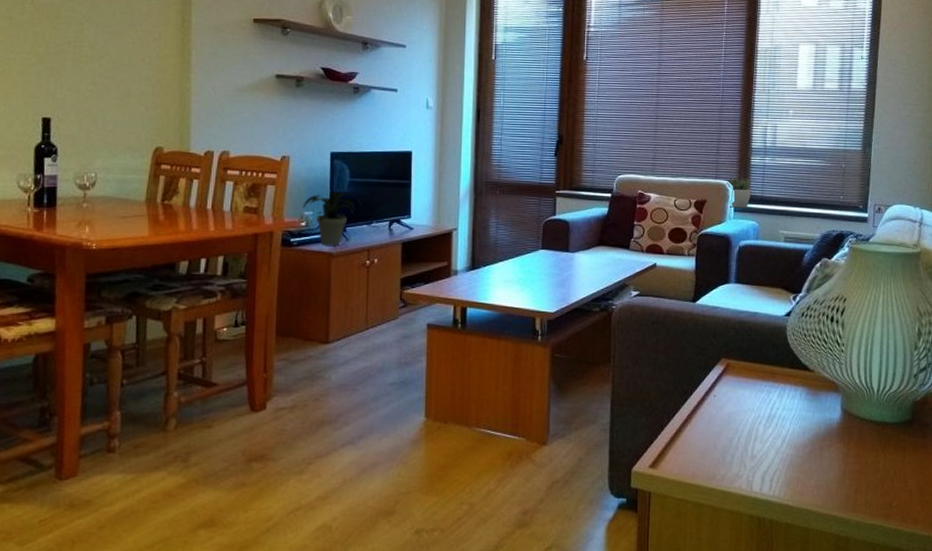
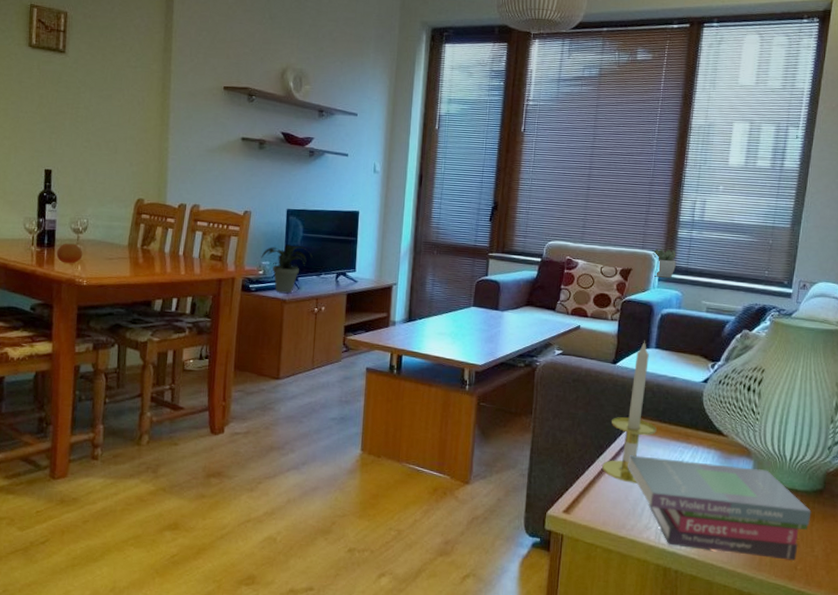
fruit: none [58,201,91,225] -> present [56,243,83,264]
candle: none [687,275,742,429] -> present [601,340,657,484]
books: none [714,399,902,499] -> present [628,455,812,562]

